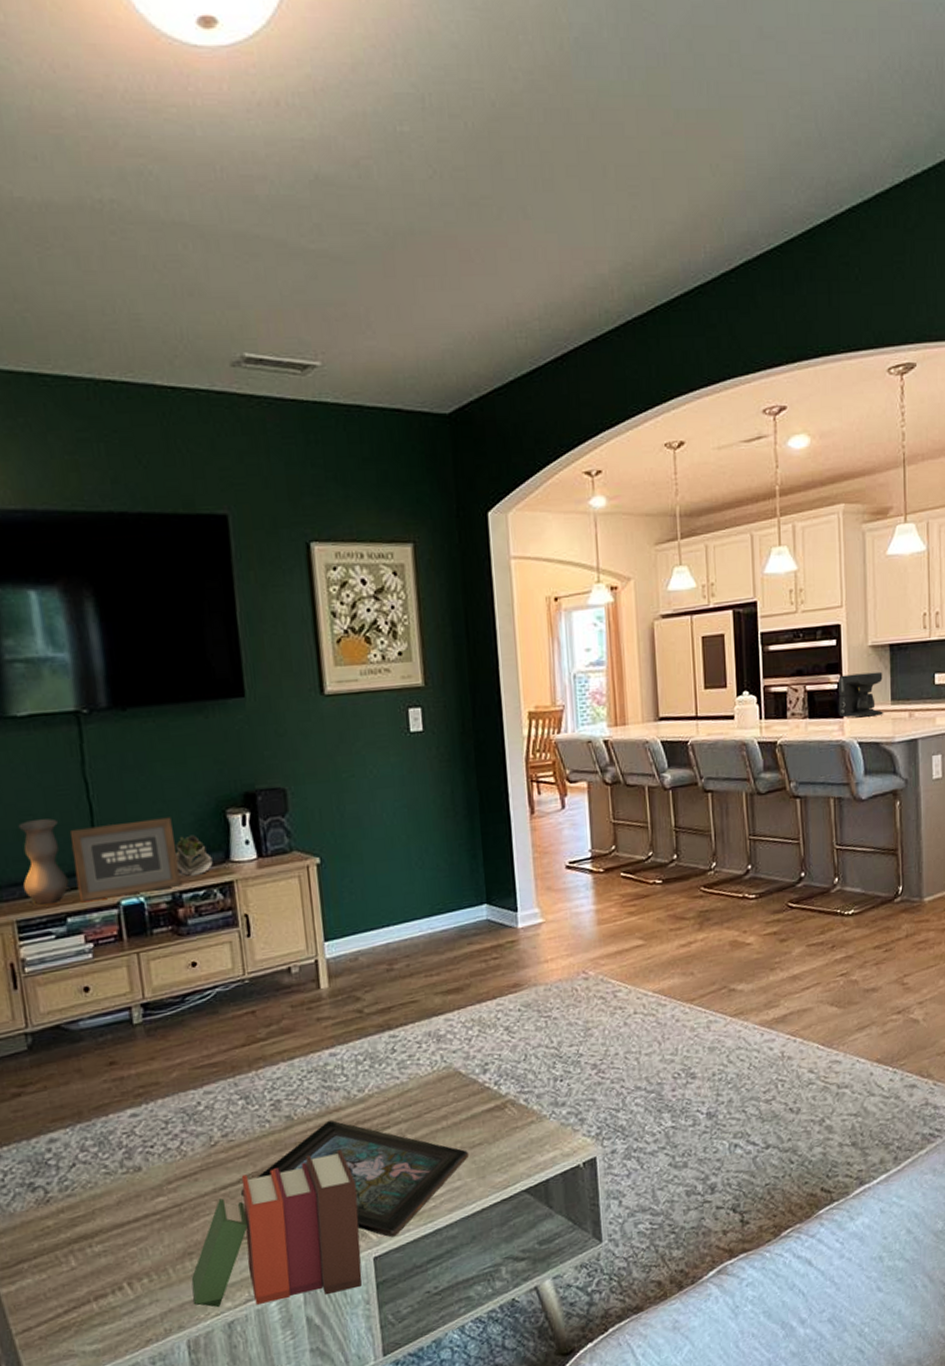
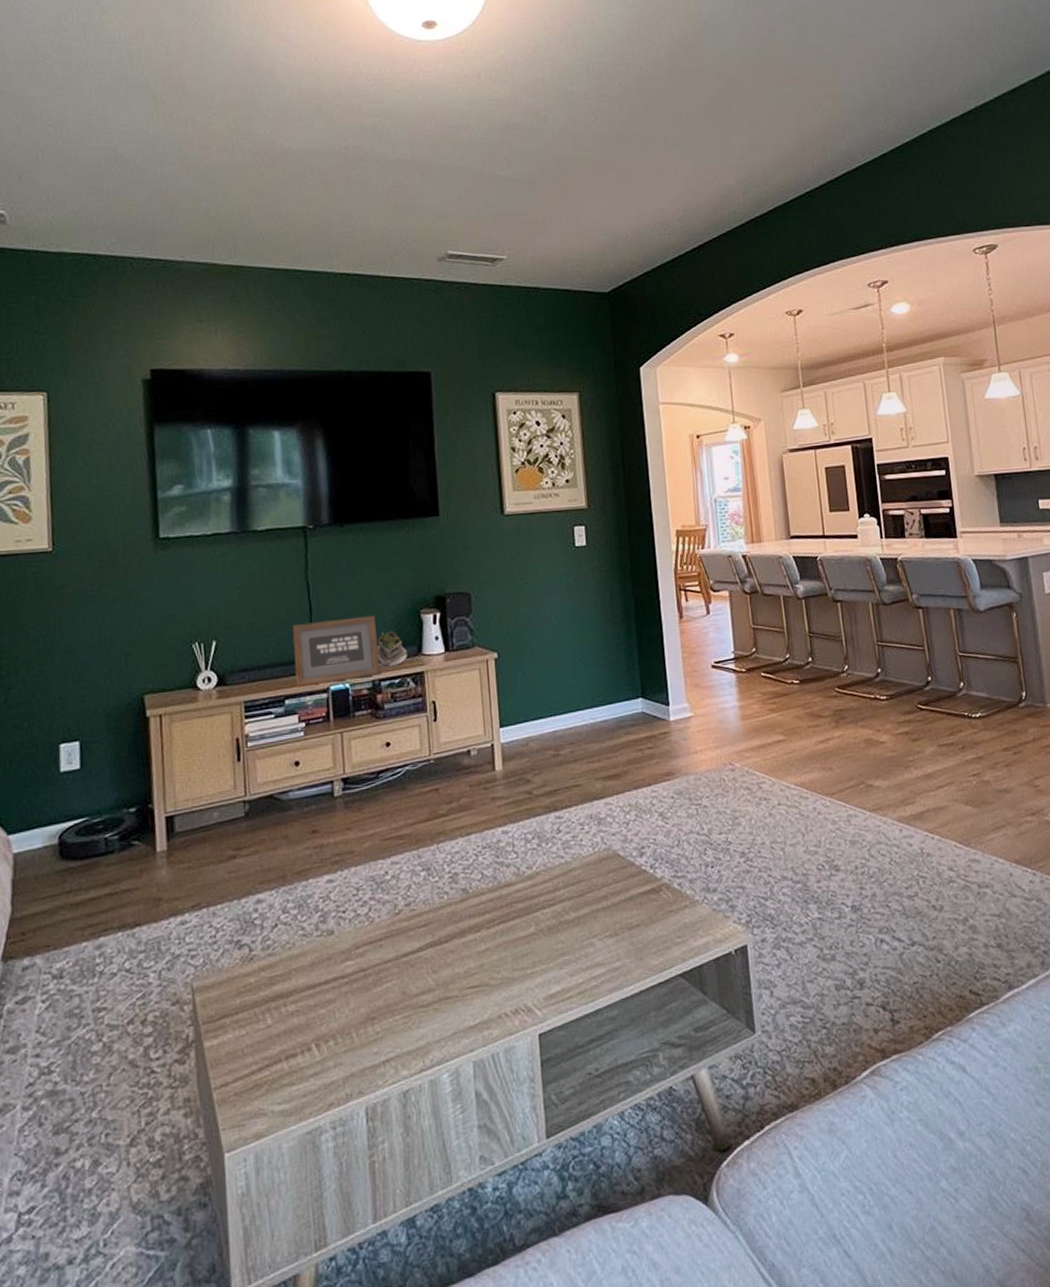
vase: present [18,818,69,906] -> none [251,615,288,689]
books: present [191,1149,363,1308] -> none [372,923,528,1076]
decorative tray: present [241,1120,469,1238] -> none [420,894,628,1015]
coffee maker: present [837,671,883,718] -> none [949,497,994,538]

